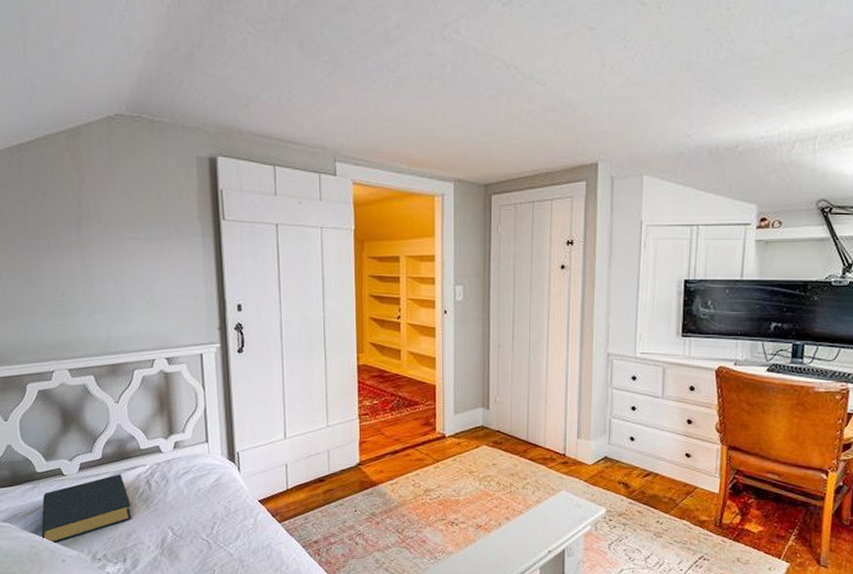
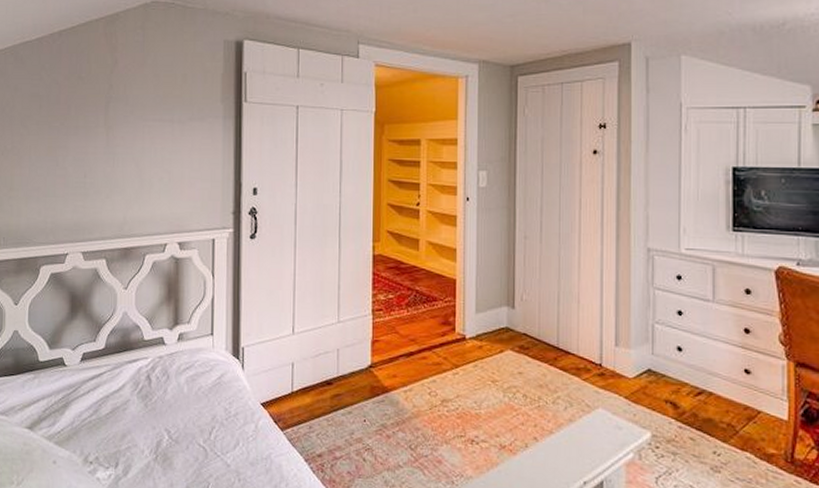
hardback book: present [41,474,132,544] -> none [35,367,129,442]

